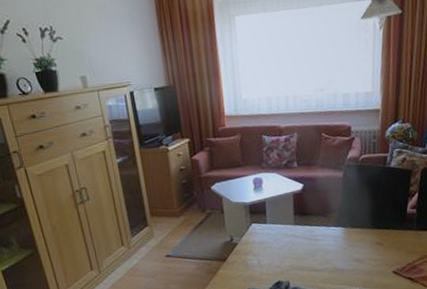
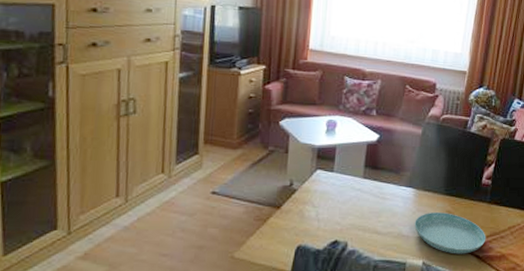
saucer: none [347,244,417,279] -> present [414,213,486,254]

